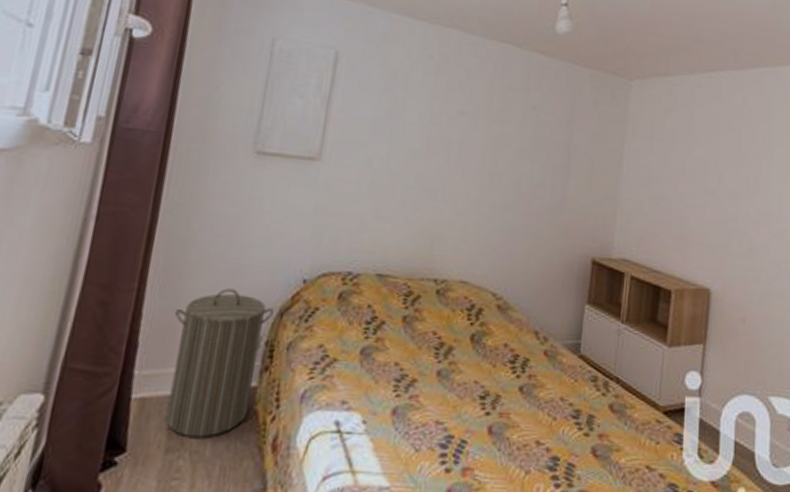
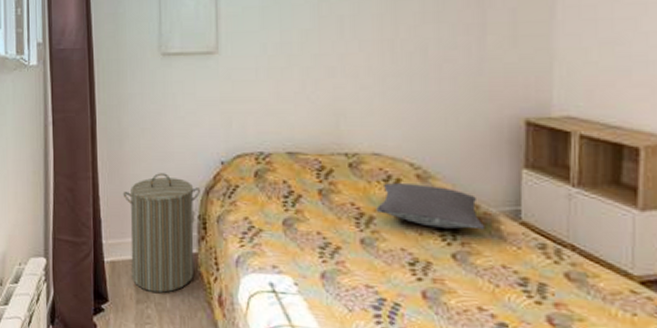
pillow: none [456,312,551,363] -> present [376,183,486,230]

